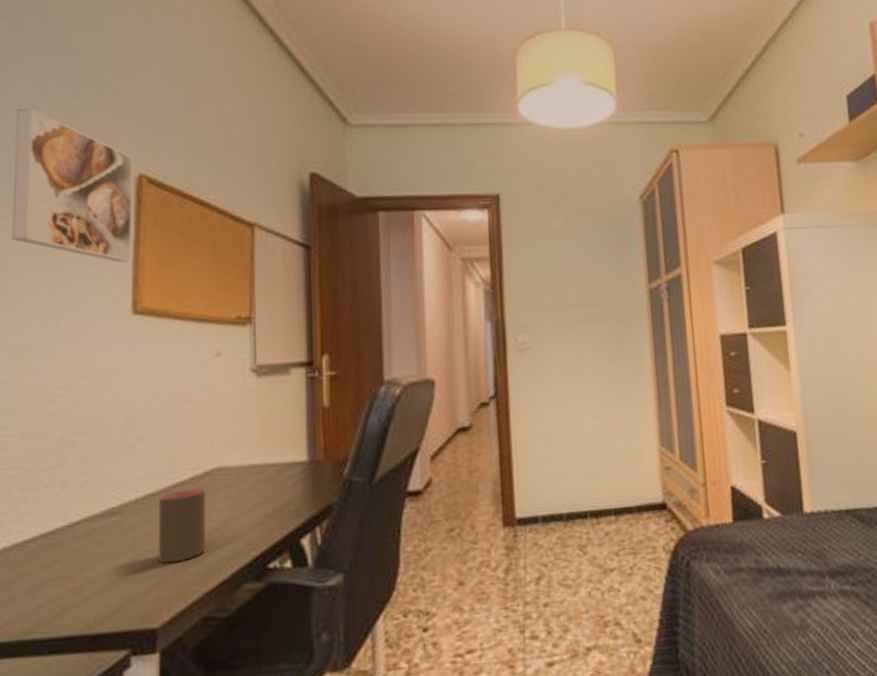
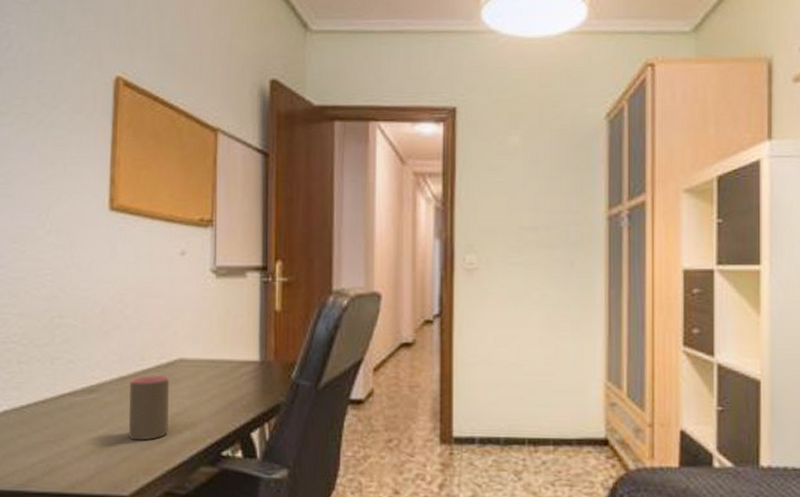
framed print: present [11,108,133,263] -> none [10,10,111,161]

